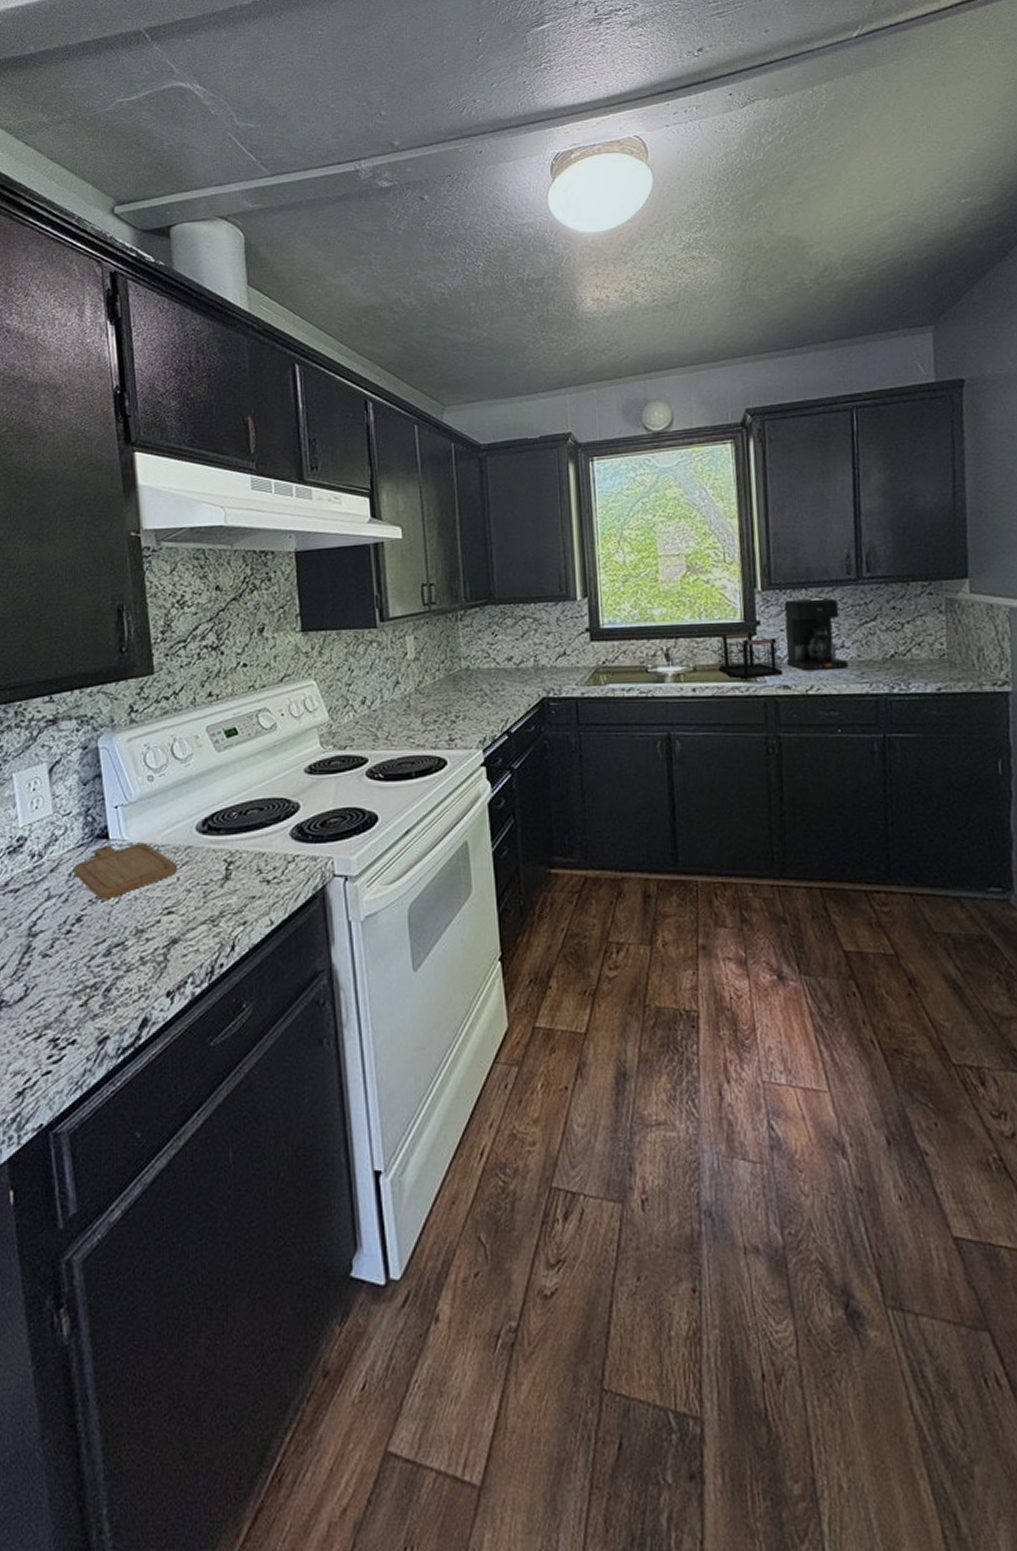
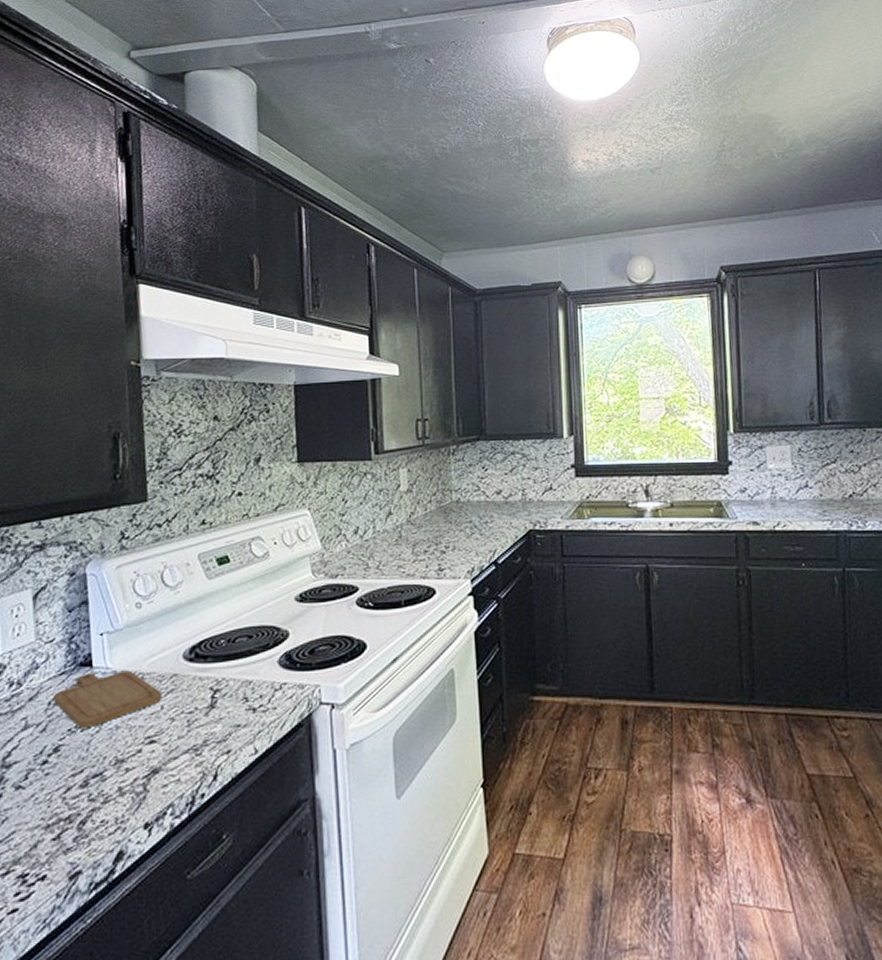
dish rack: present [717,633,783,679] -> none [693,472,753,515]
coffee maker: present [784,598,849,672] -> none [754,441,812,509]

